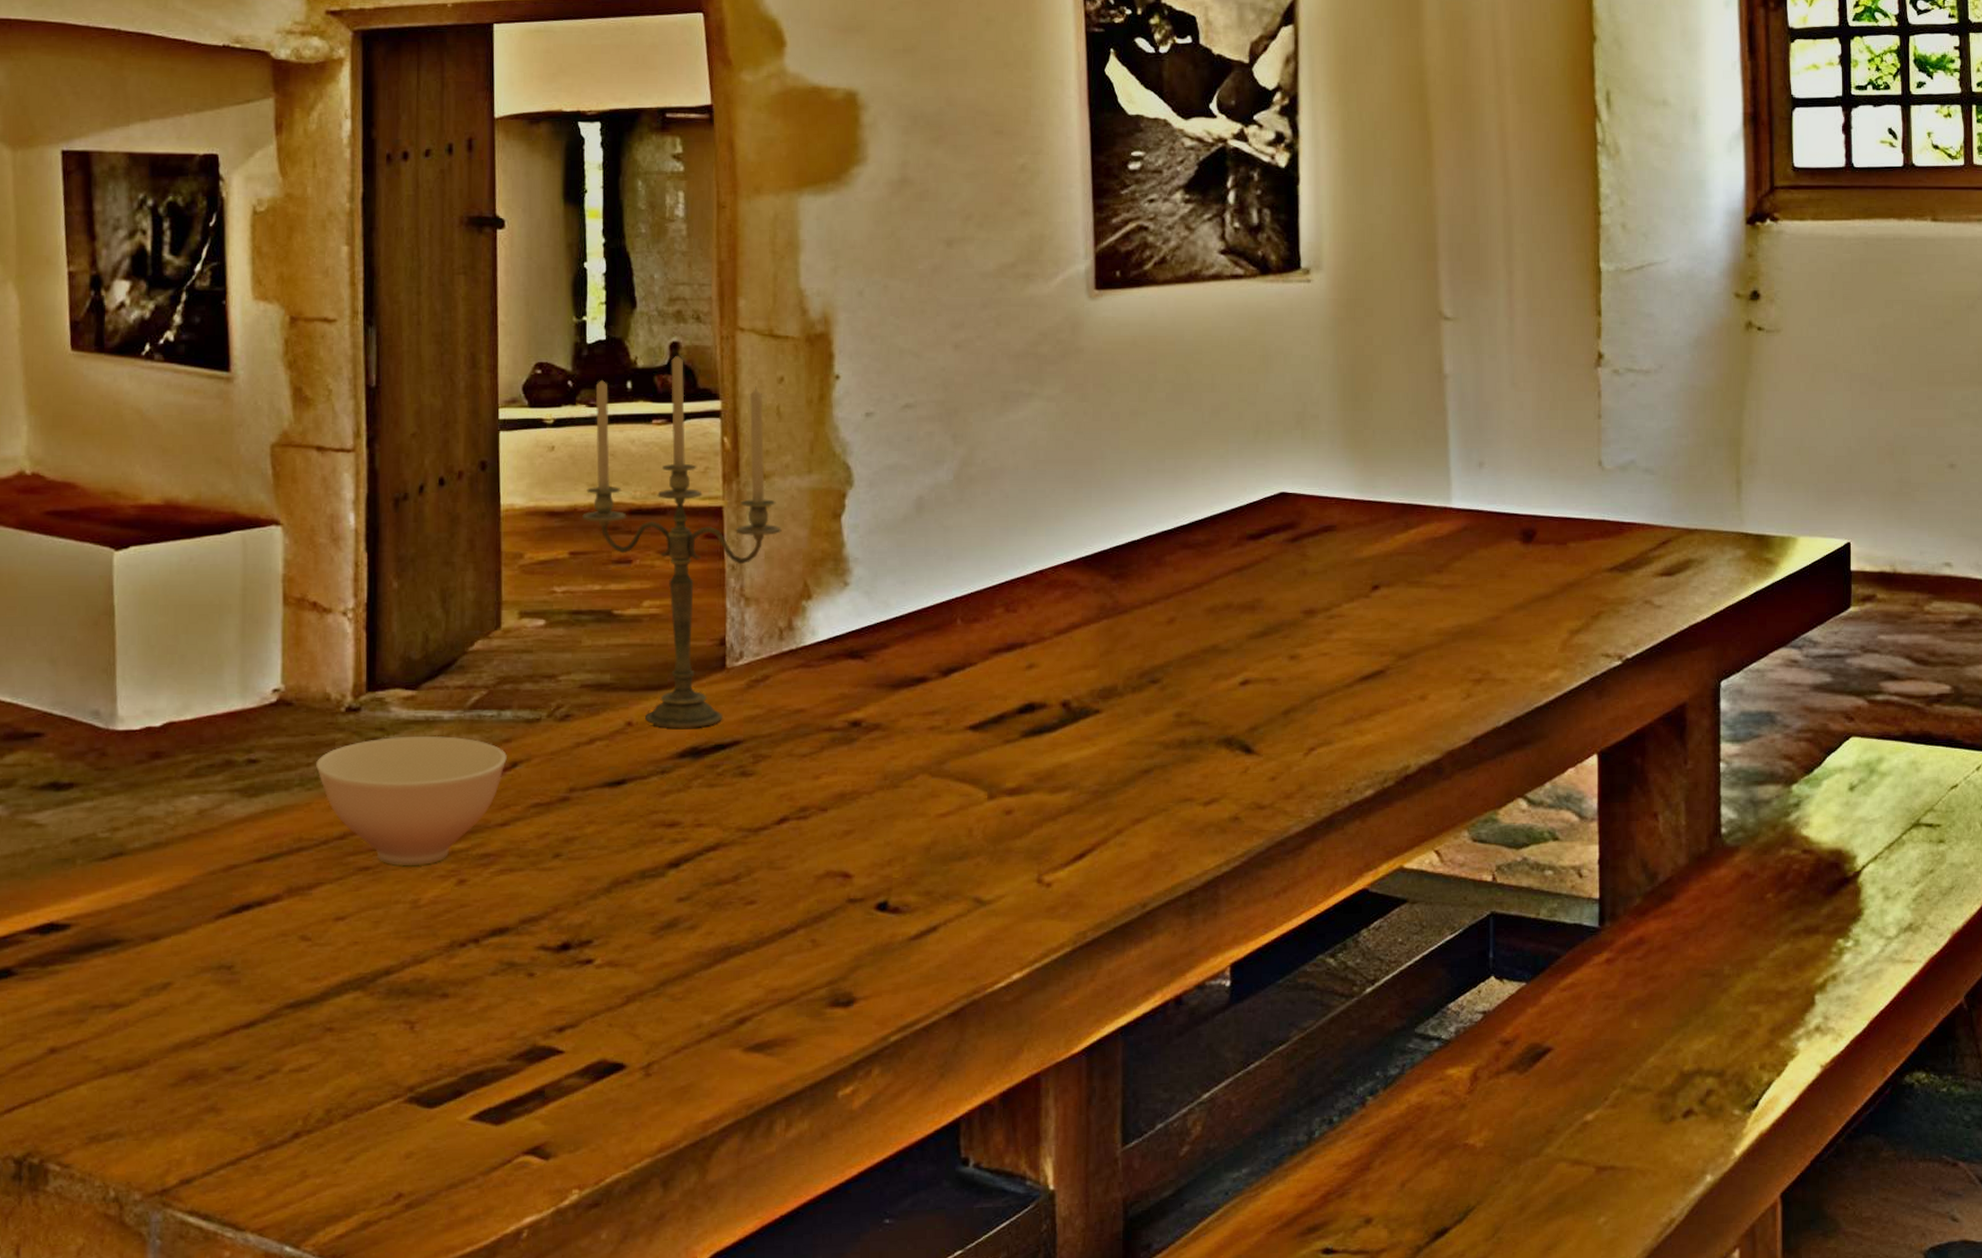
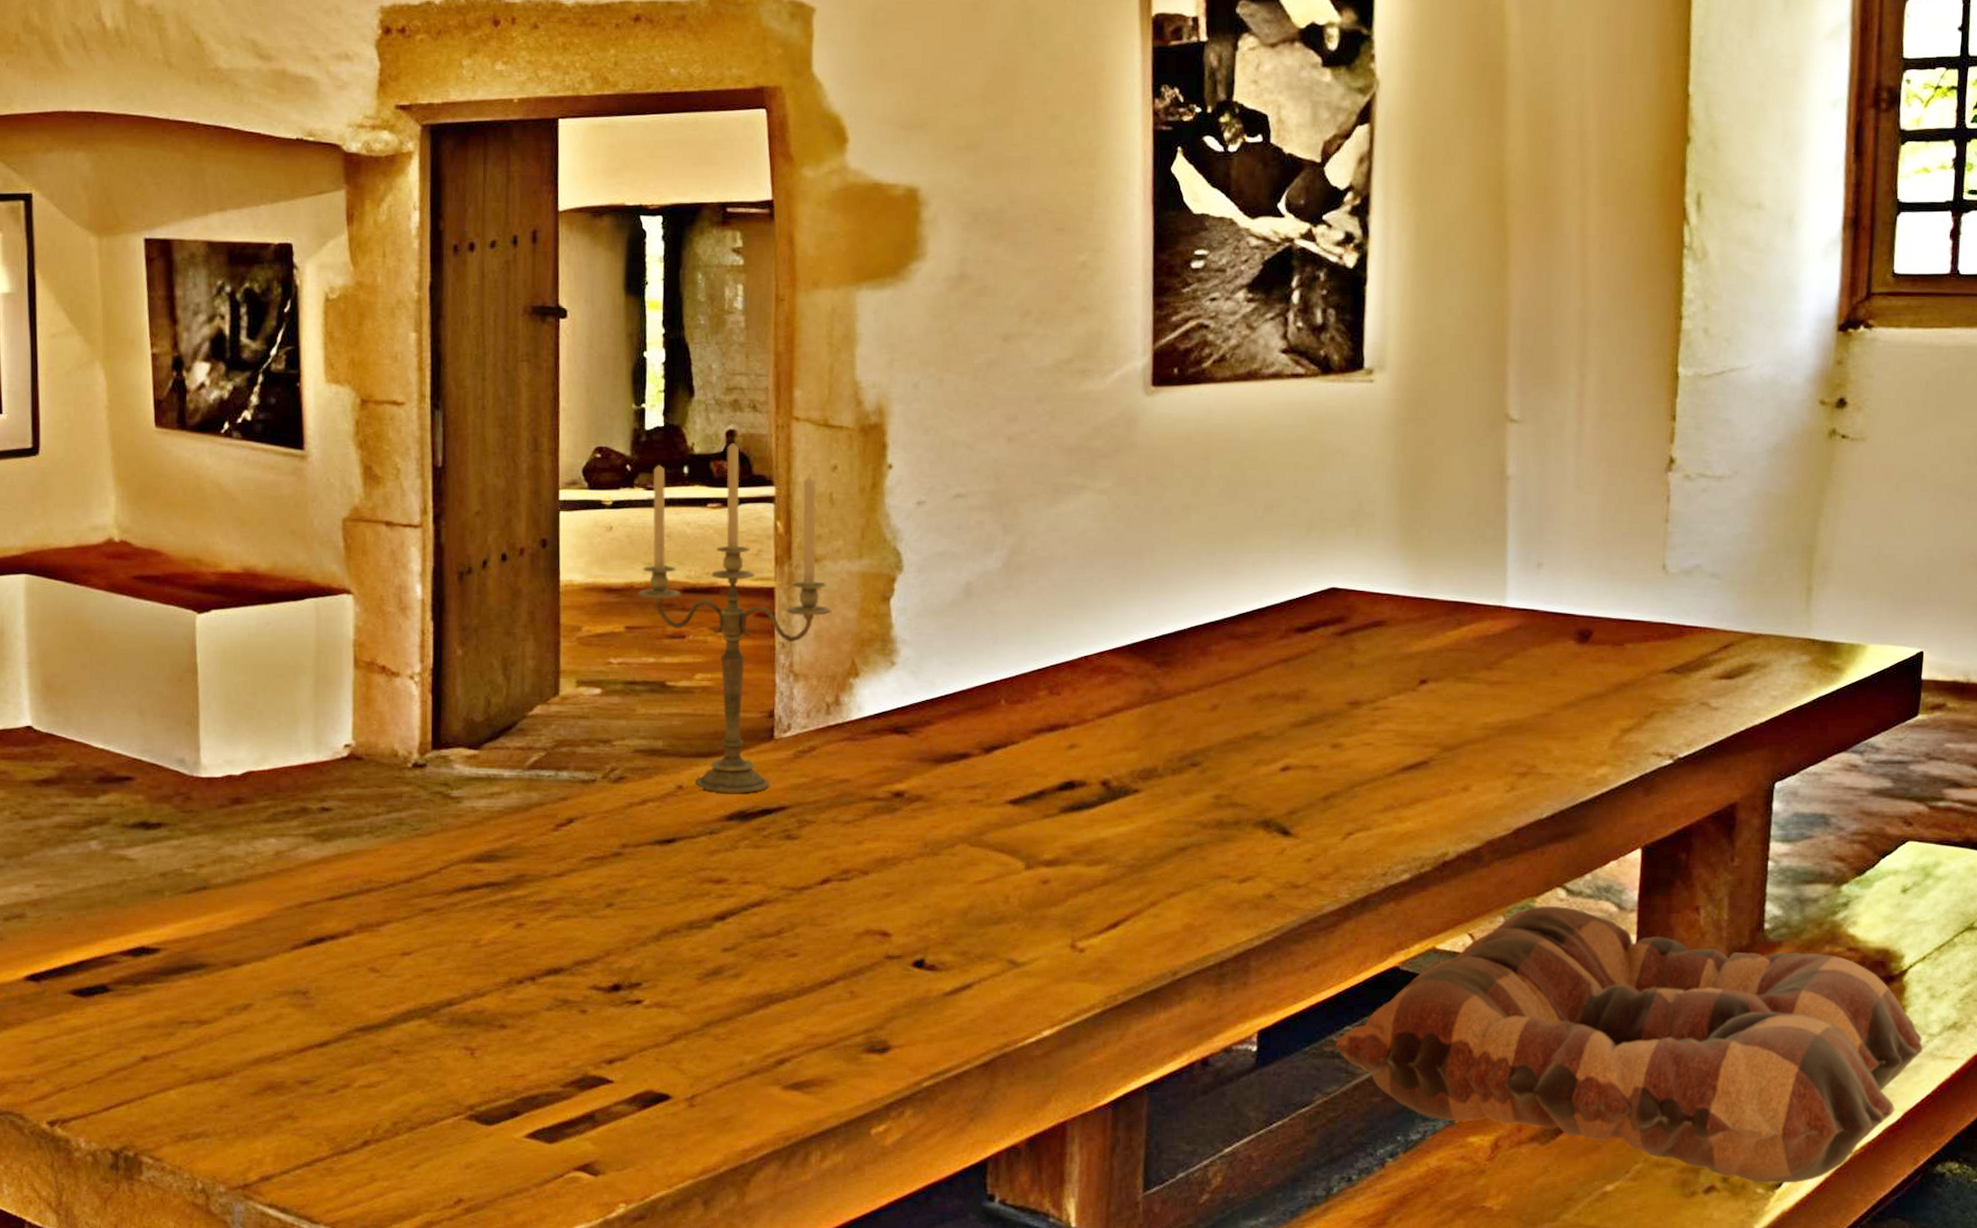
bowl: present [316,735,507,867] -> none [384,792,563,909]
seat cushion: none [1309,818,1883,1104] -> present [1336,906,1924,1183]

